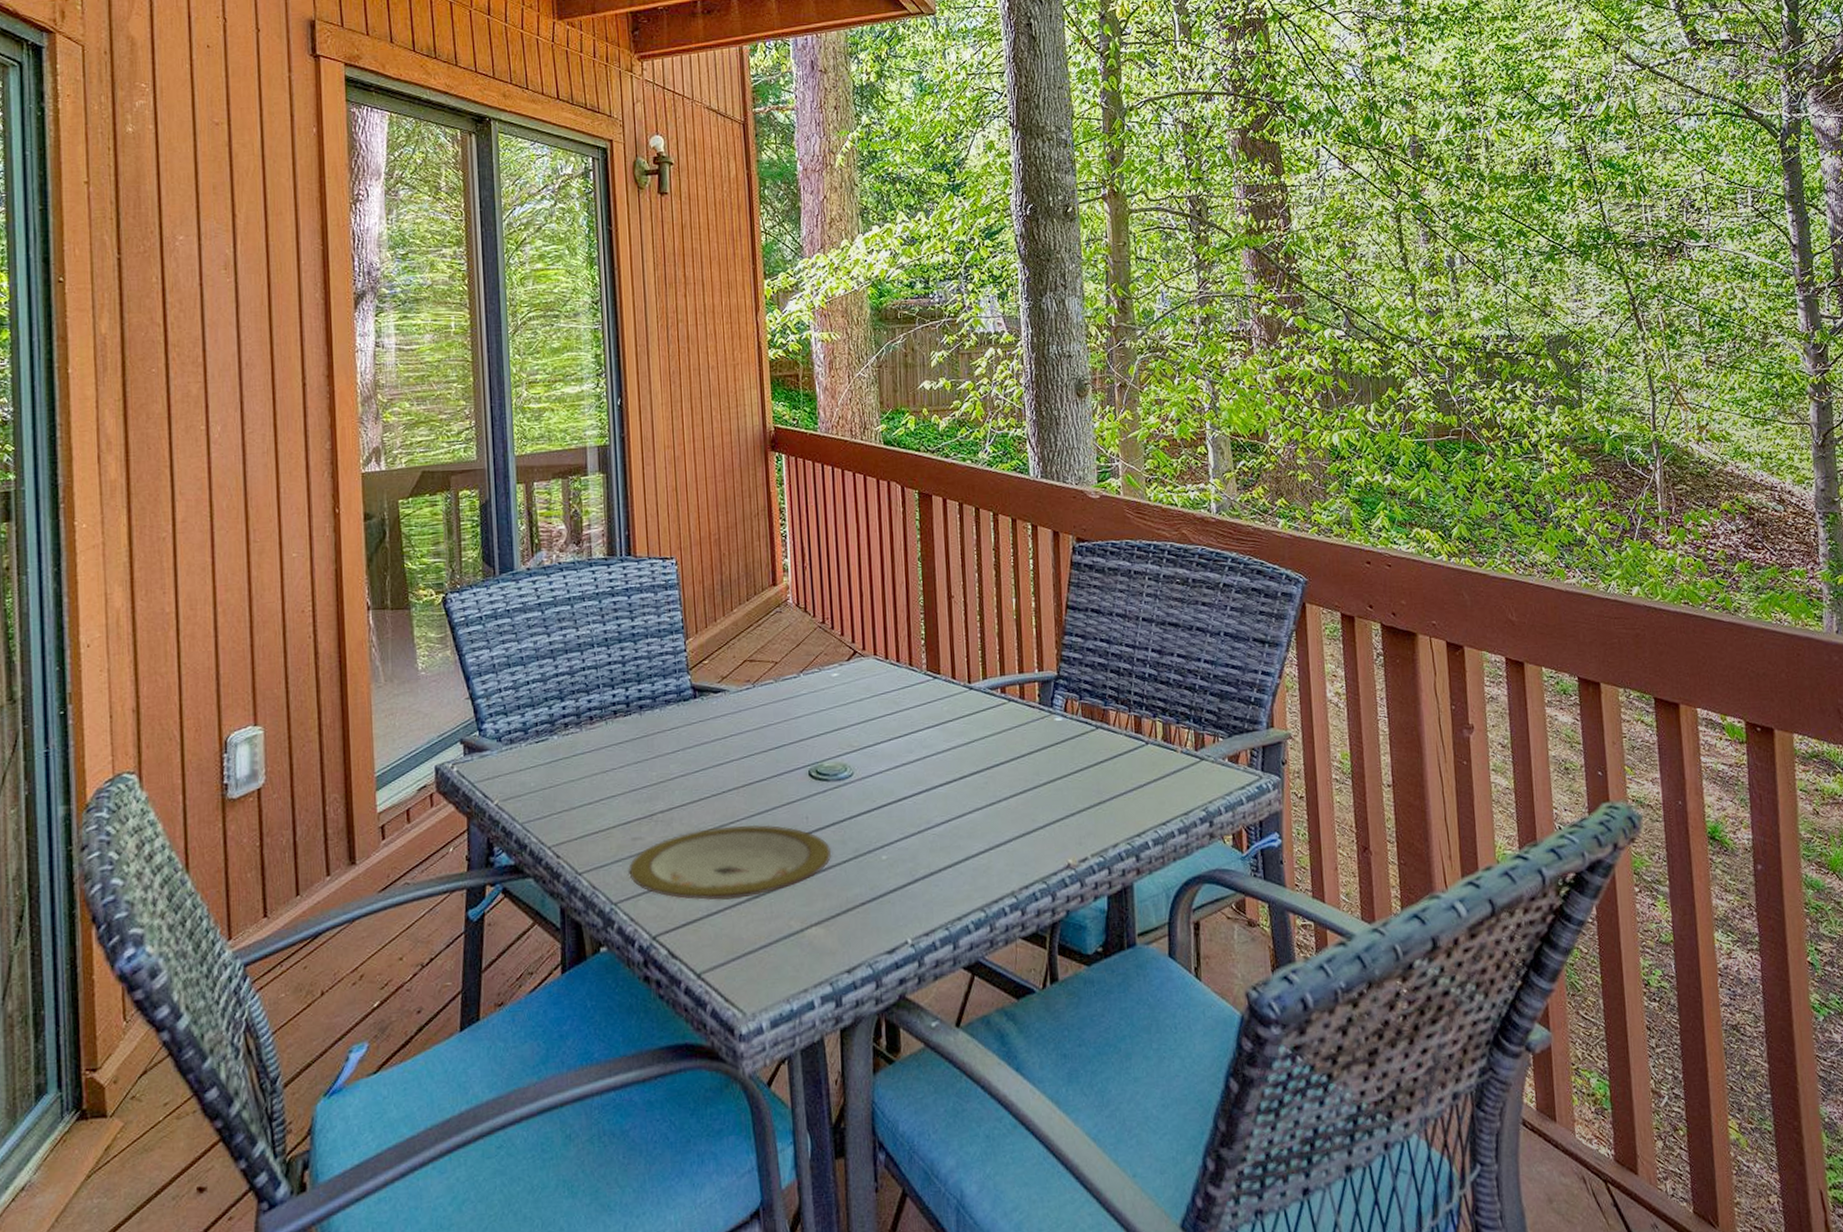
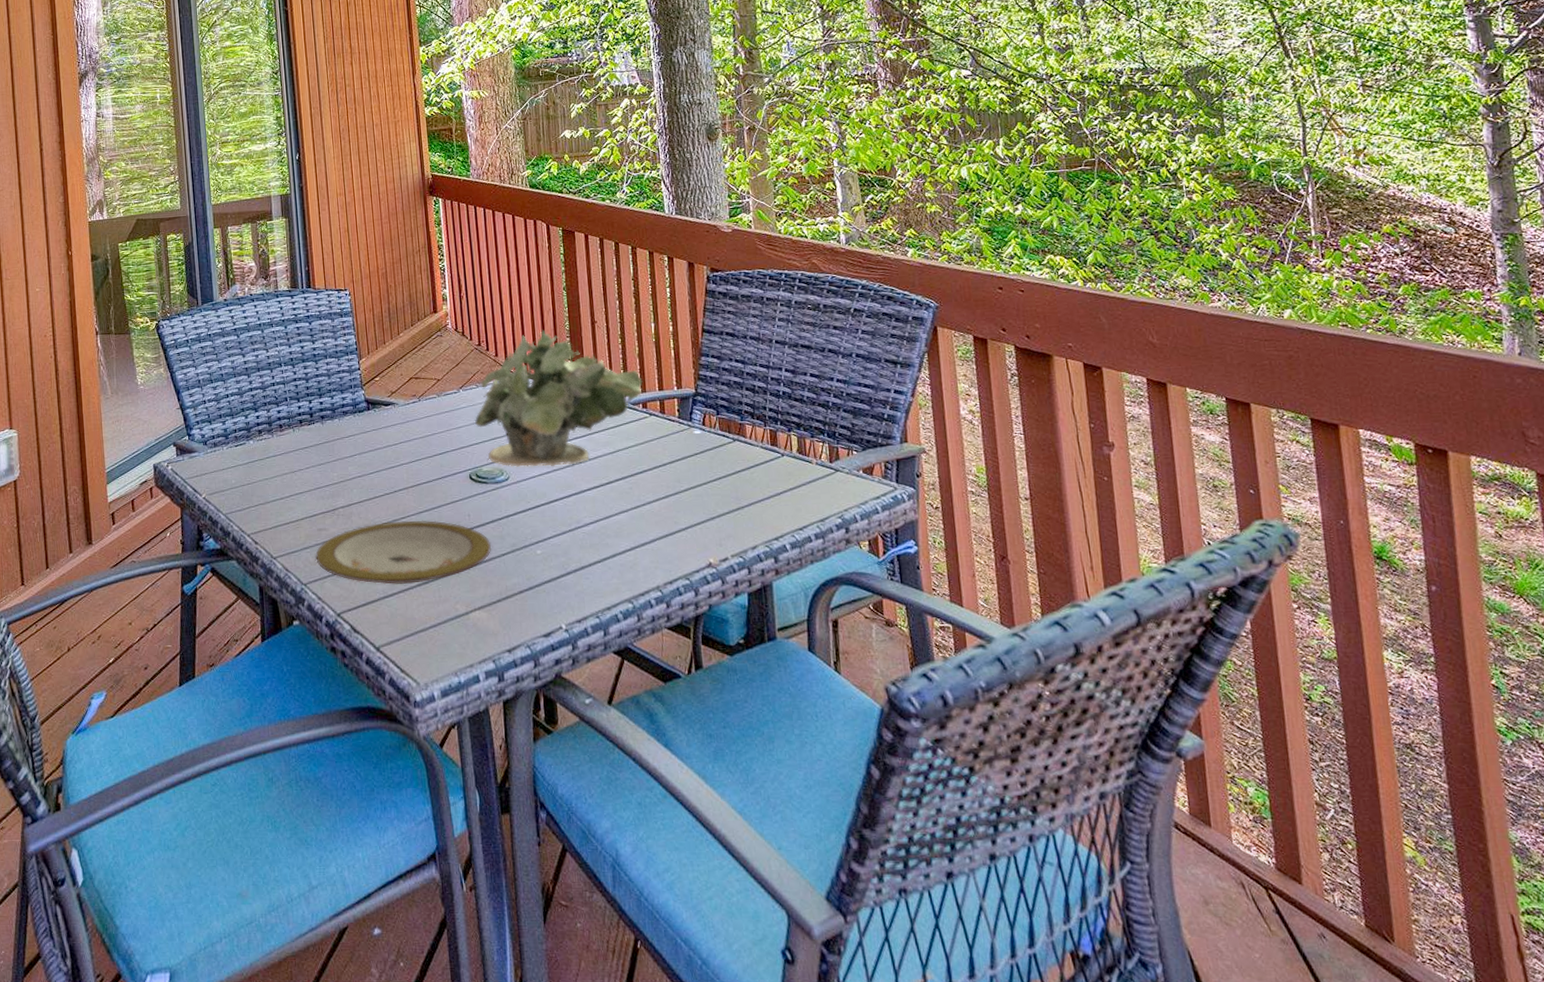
potted plant: none [816,606,1002,762] -> present [475,330,643,467]

